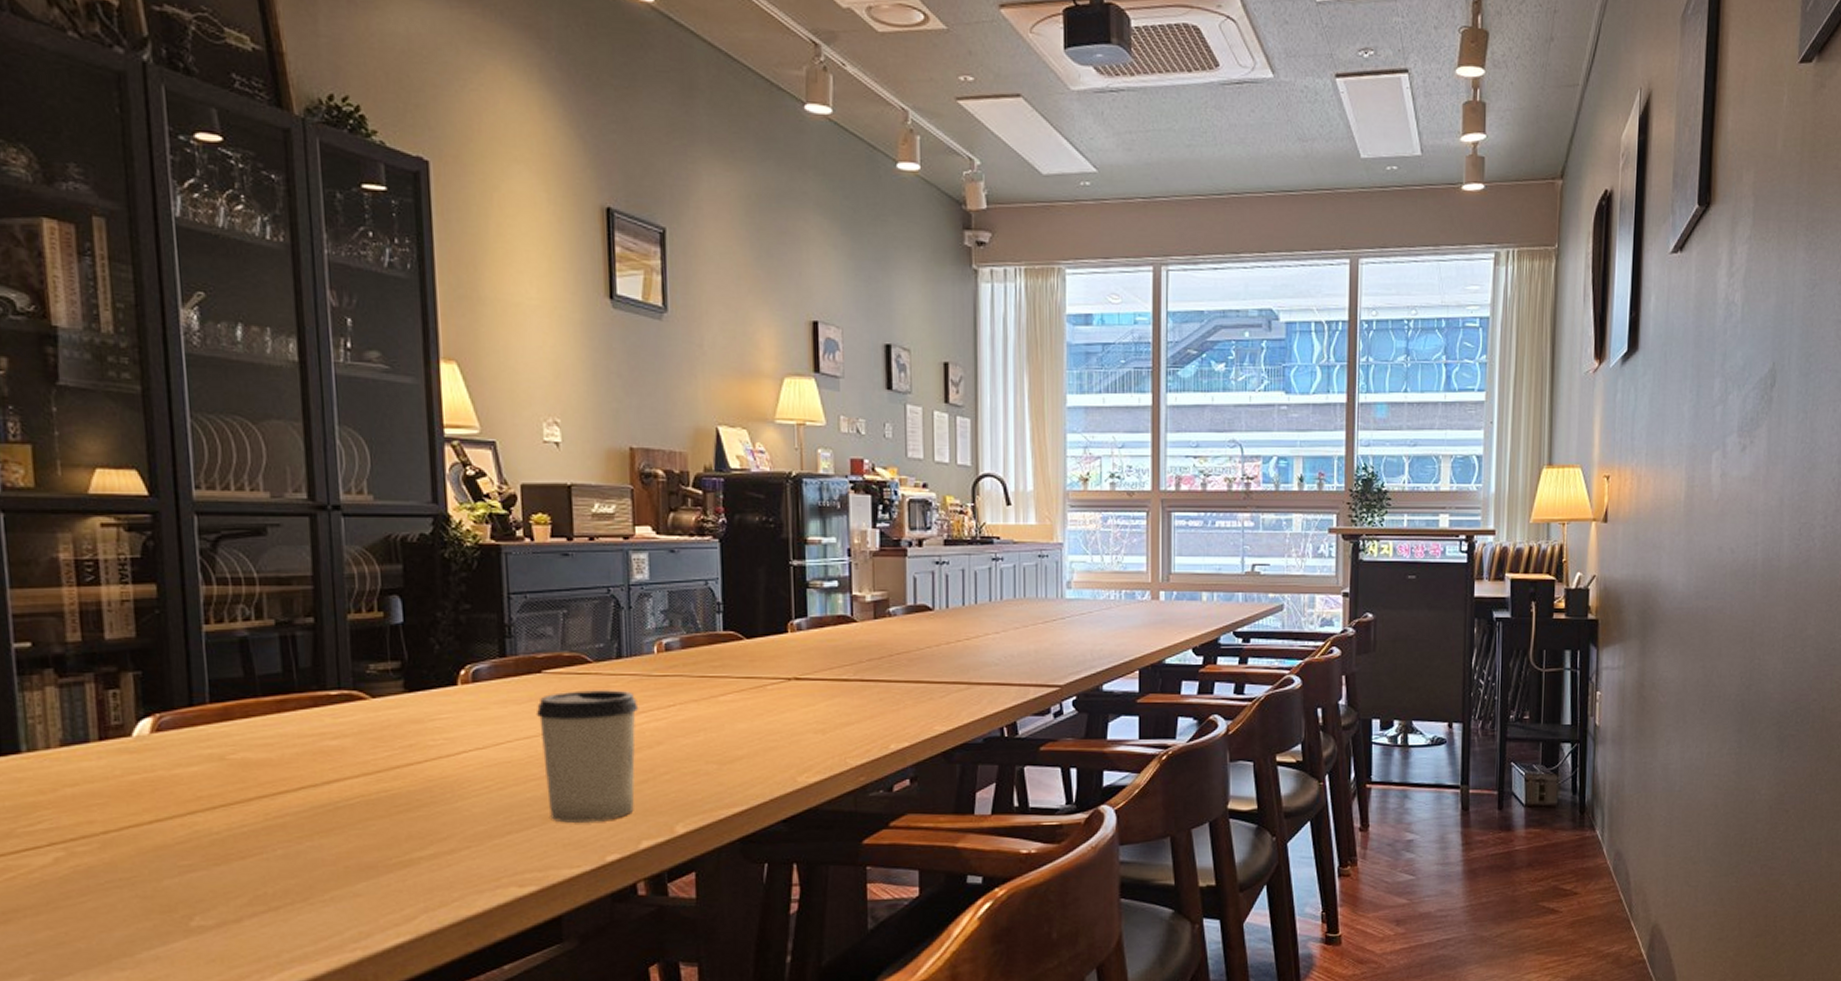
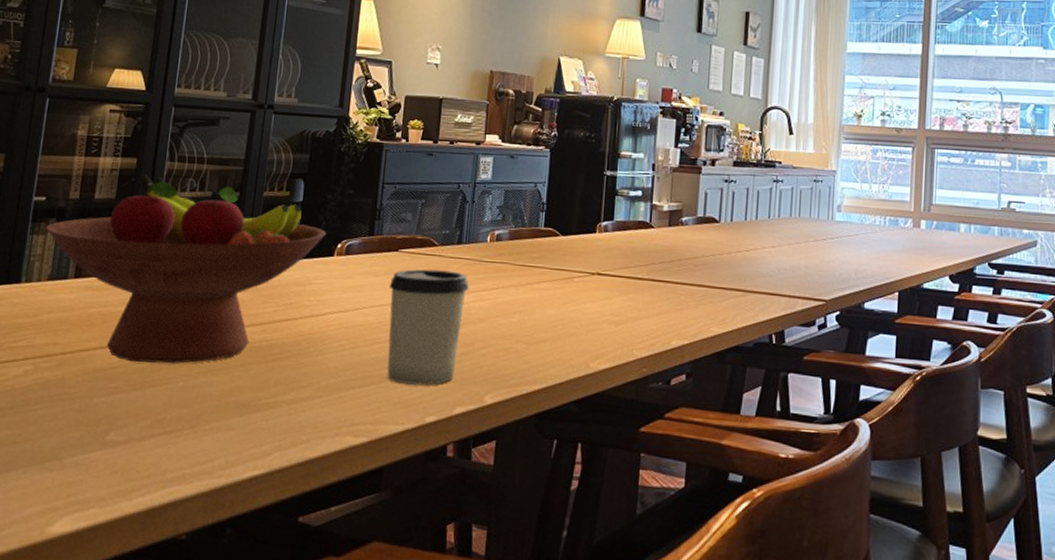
fruit bowl: none [40,603,443,833] -> present [45,174,327,364]

